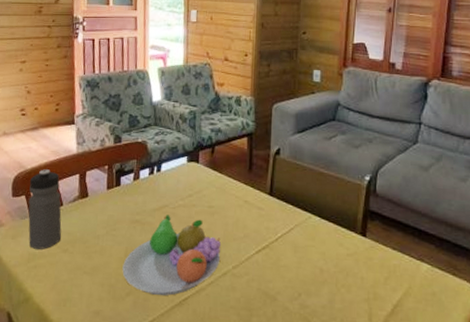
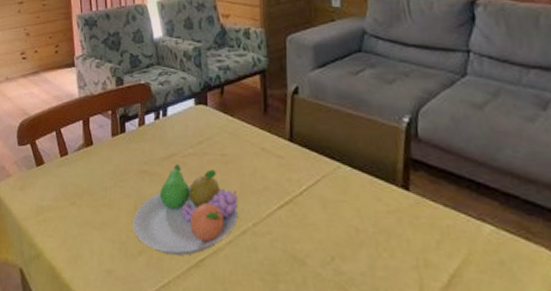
water bottle: present [28,169,62,249] -> none [33,116,68,202]

